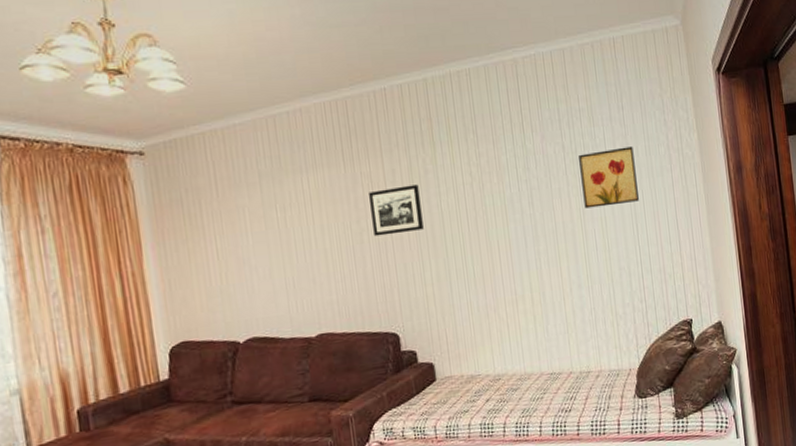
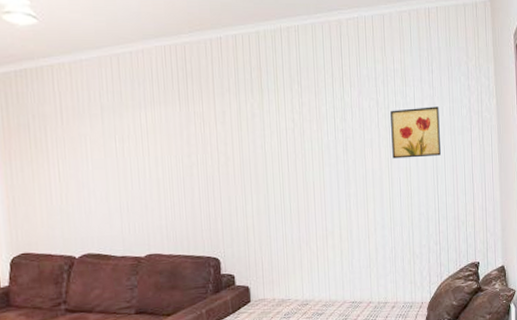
picture frame: present [369,184,424,237] -> none [201,126,248,171]

